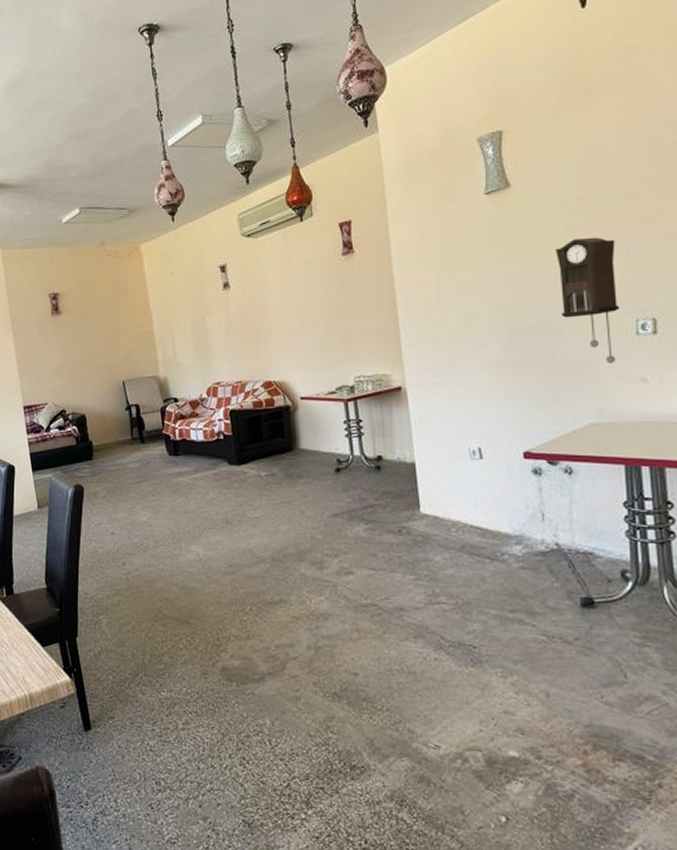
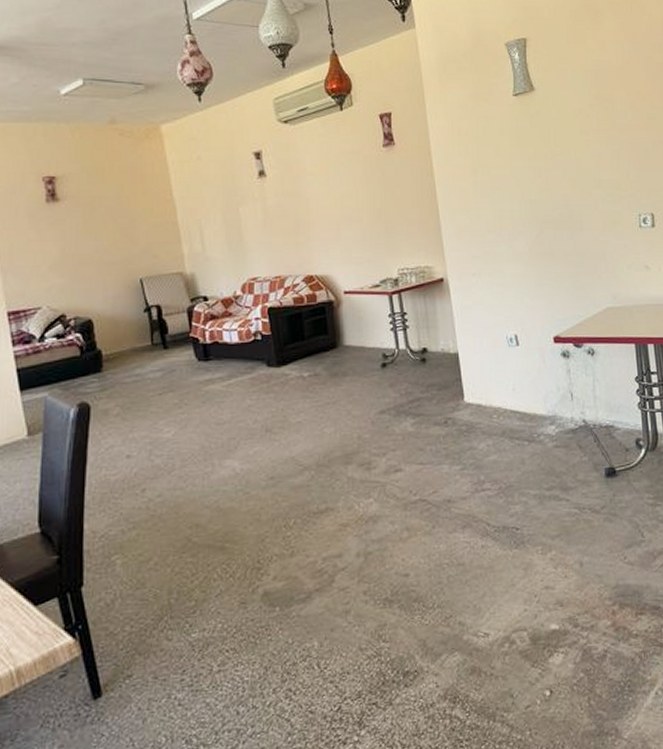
pendulum clock: present [555,237,620,364] -> none [573,140,627,254]

